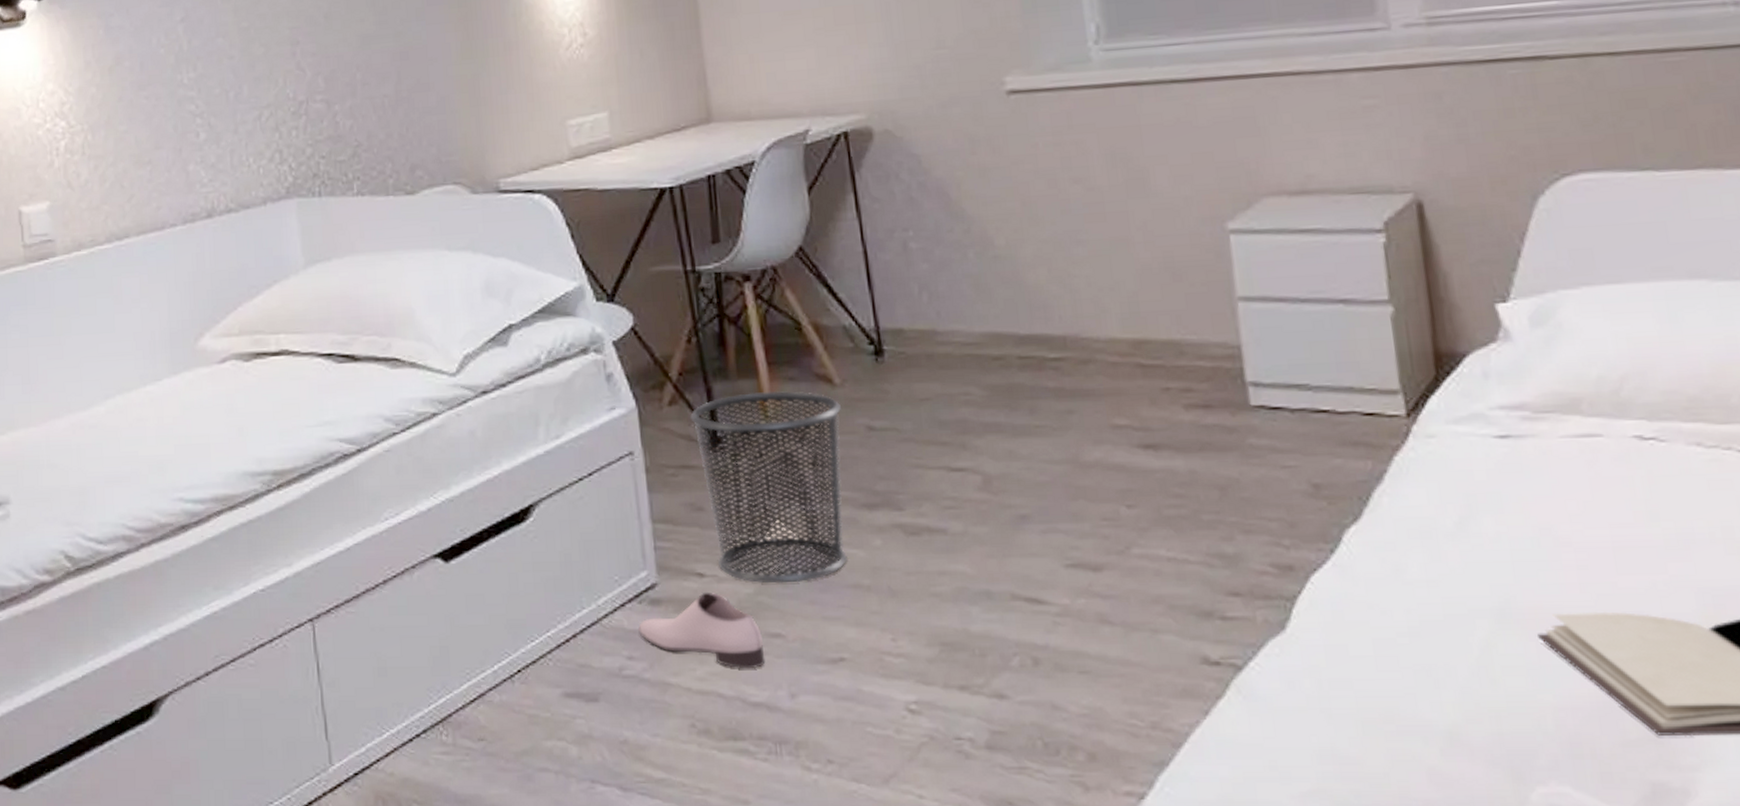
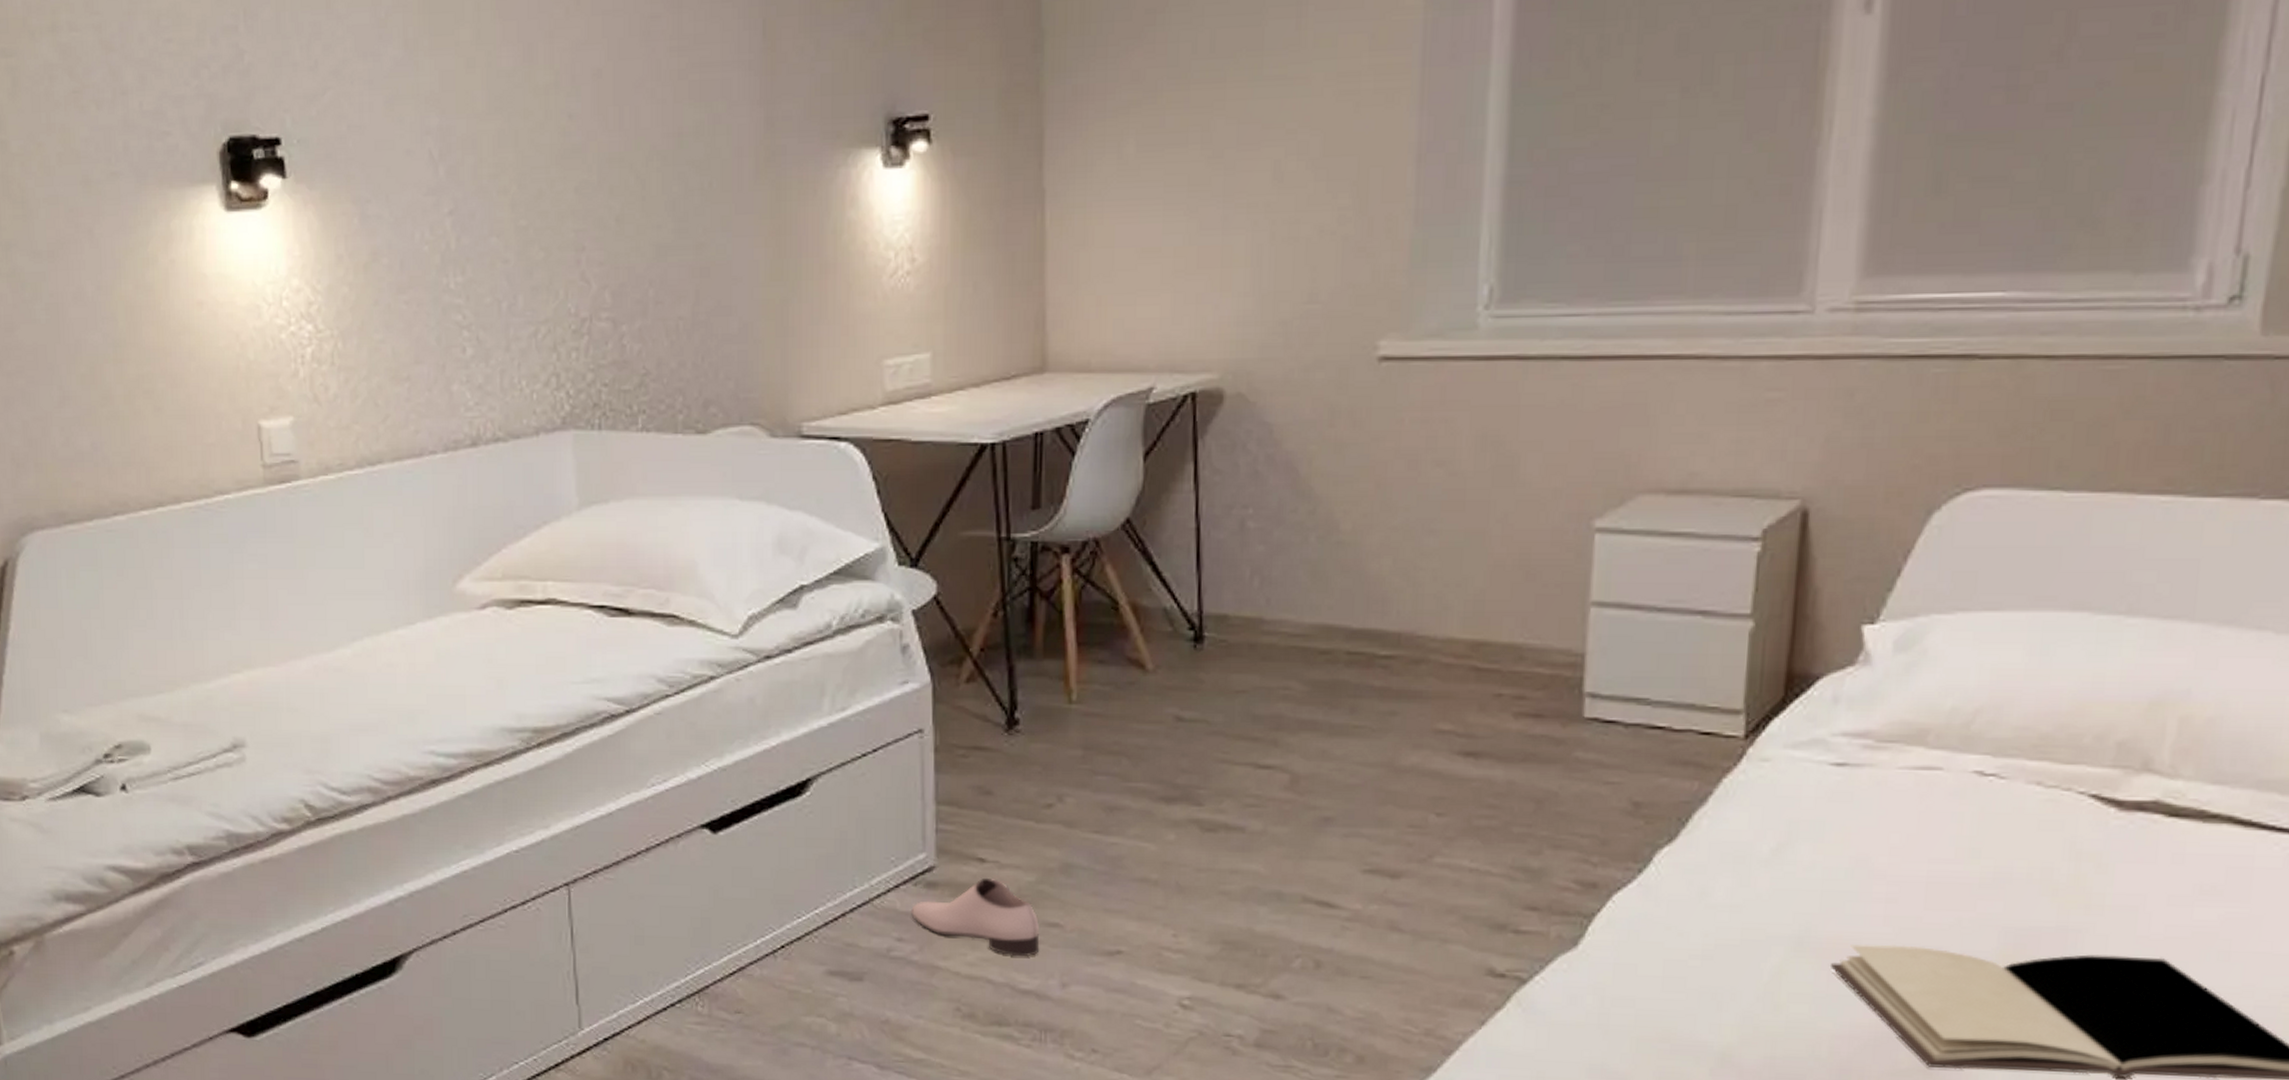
waste bin: present [690,391,847,584] -> none [988,673,1152,873]

